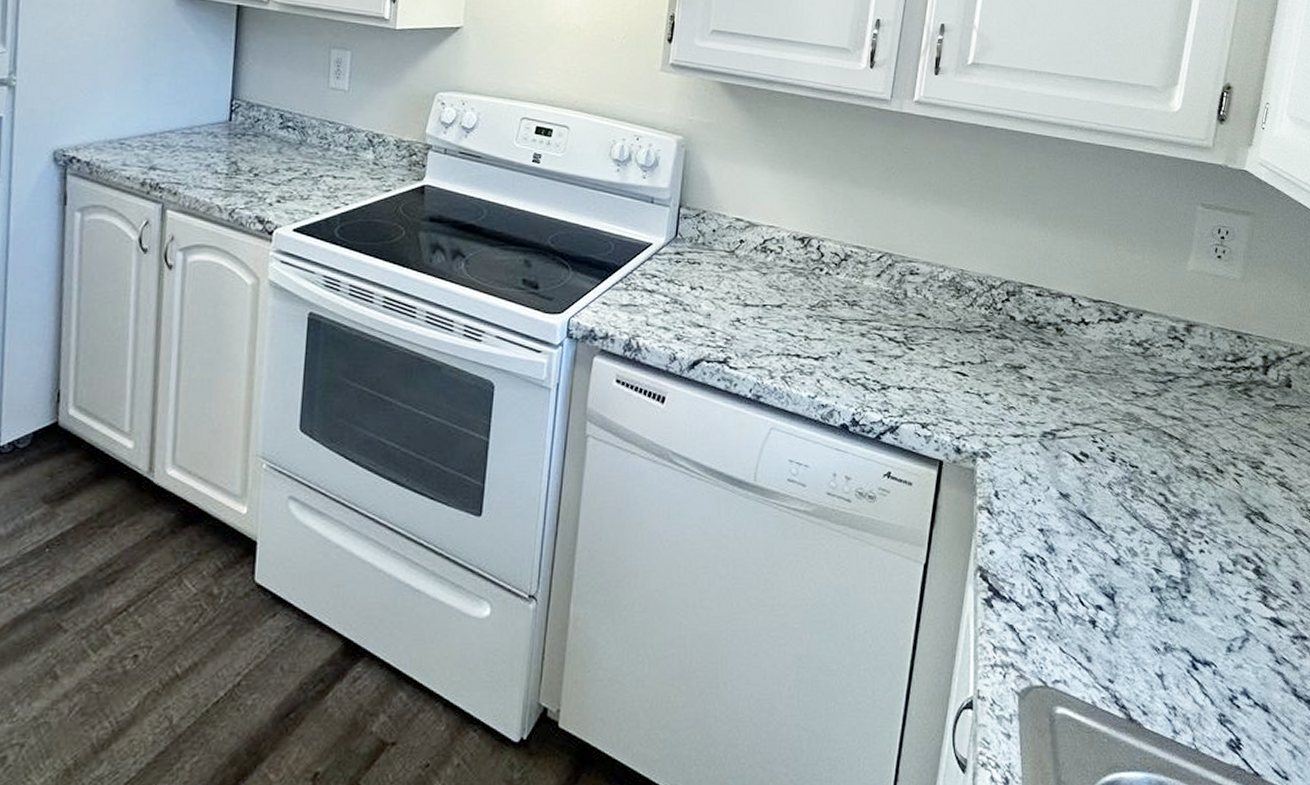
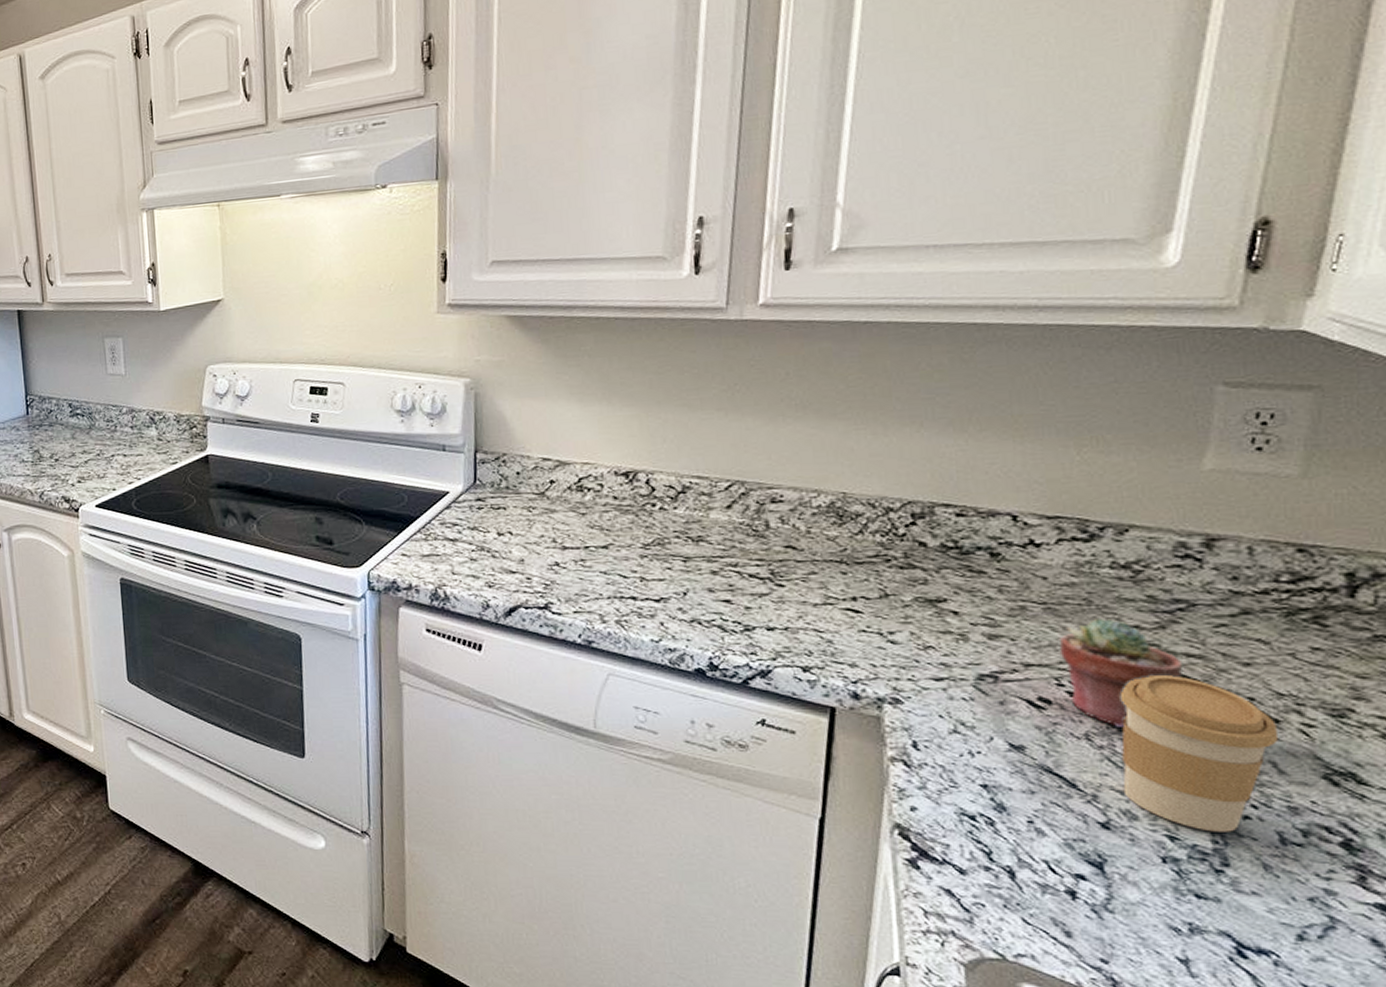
potted succulent: none [1096,387,1170,479] -> present [1059,619,1184,729]
coffee cup: none [1129,434,1222,564] -> present [1119,675,1279,832]

